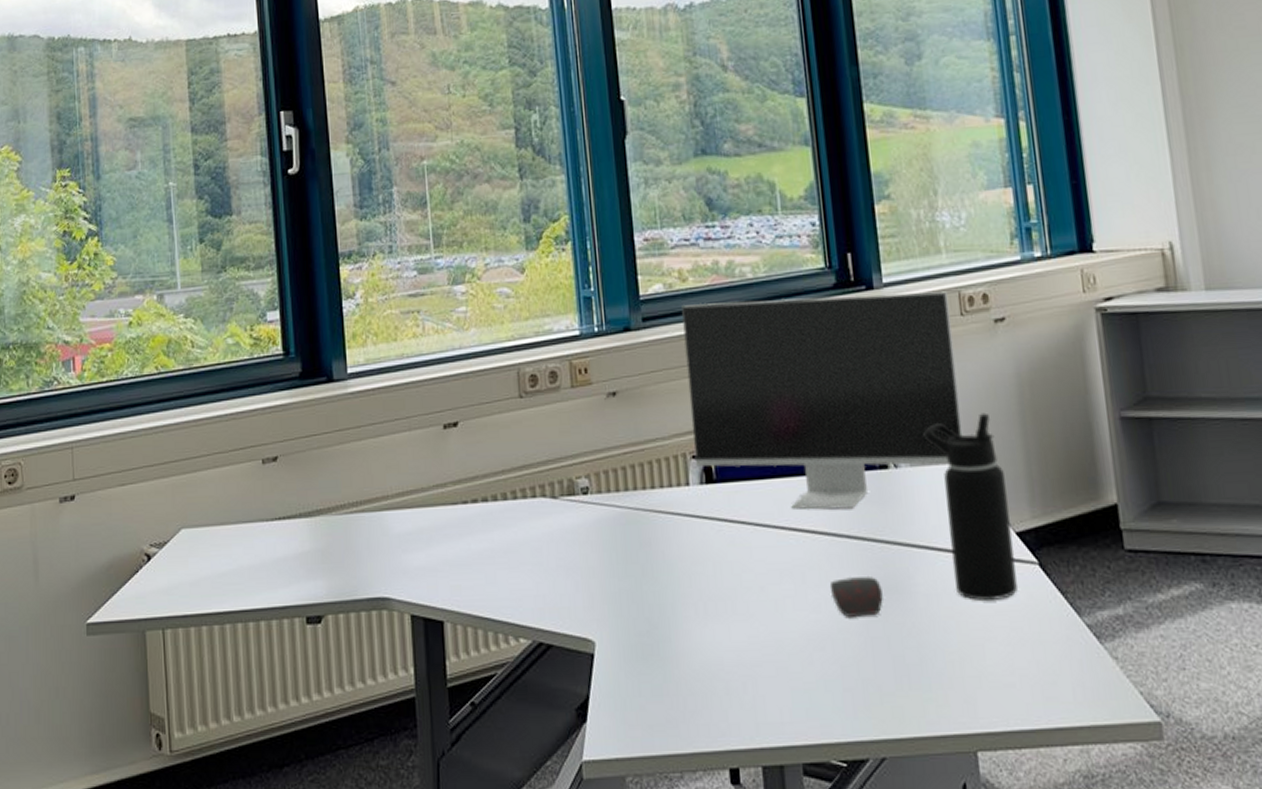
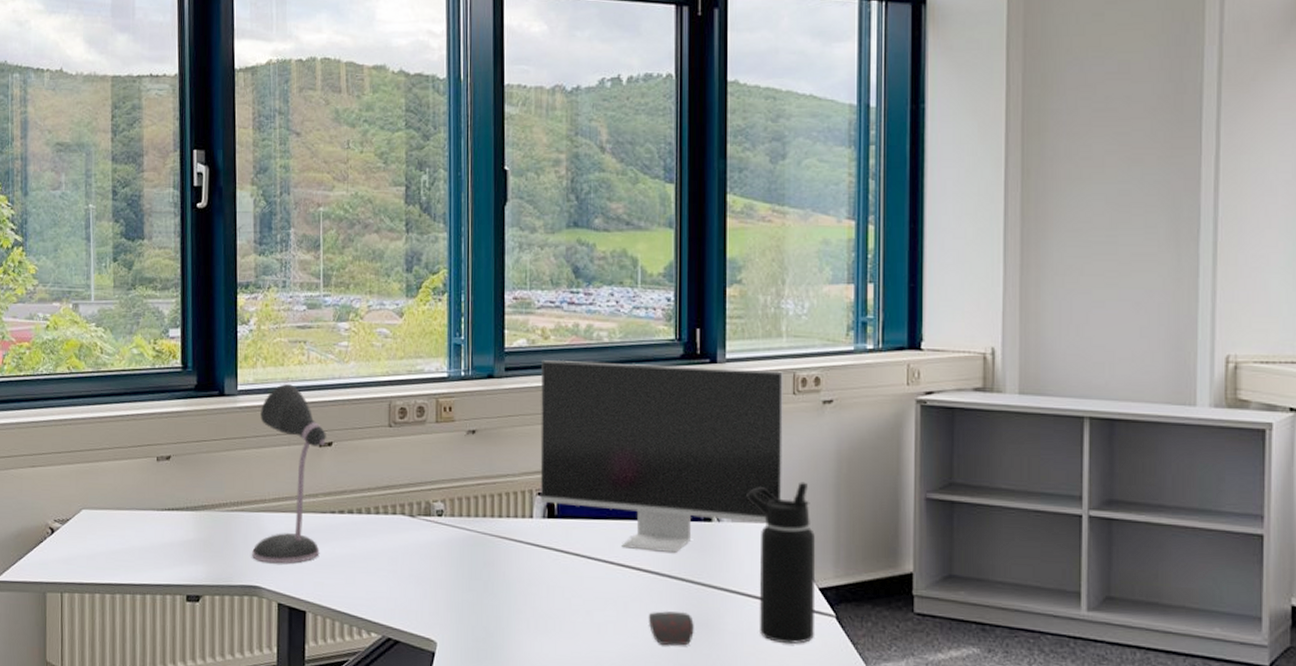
desk lamp: none [375,361,454,570] -> present [252,384,326,564]

